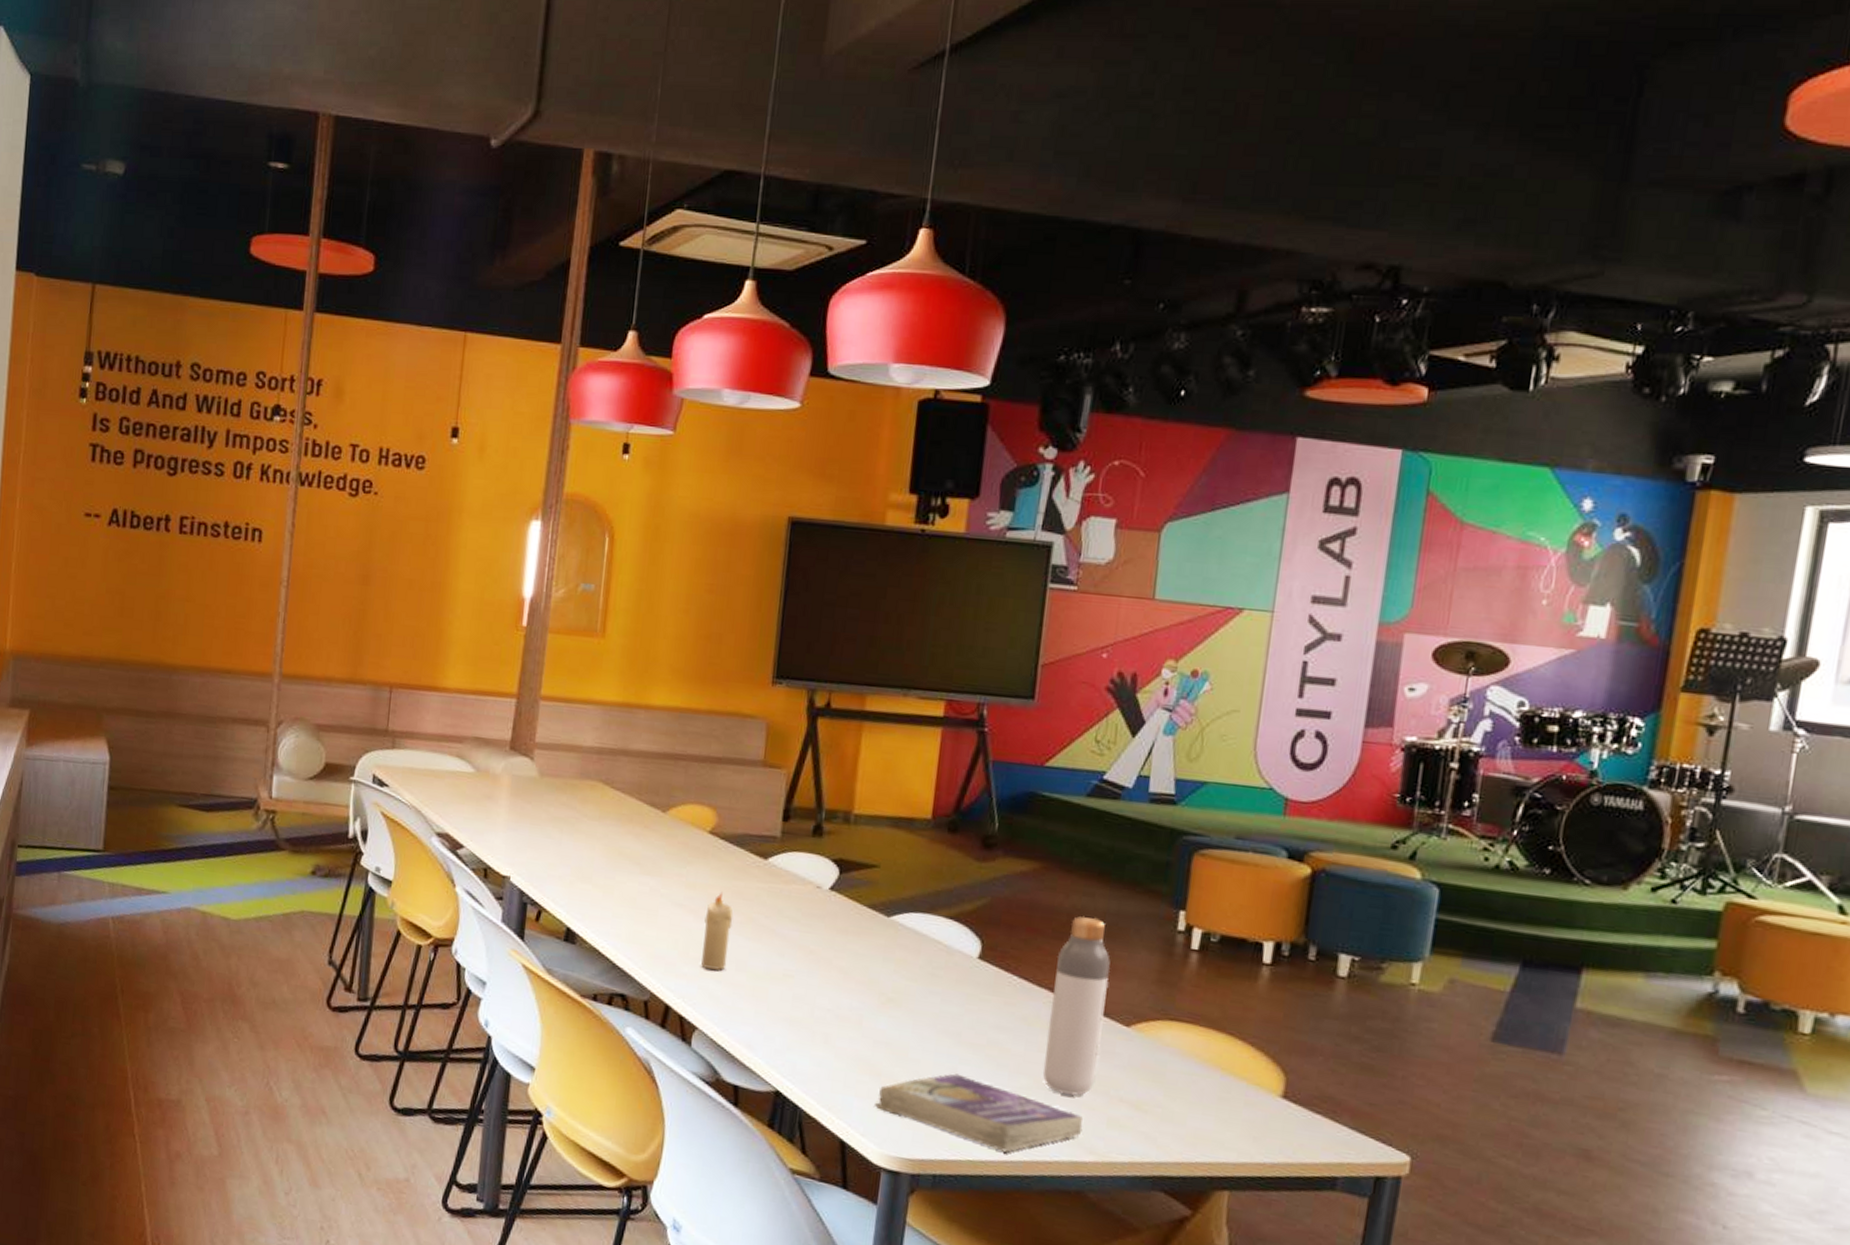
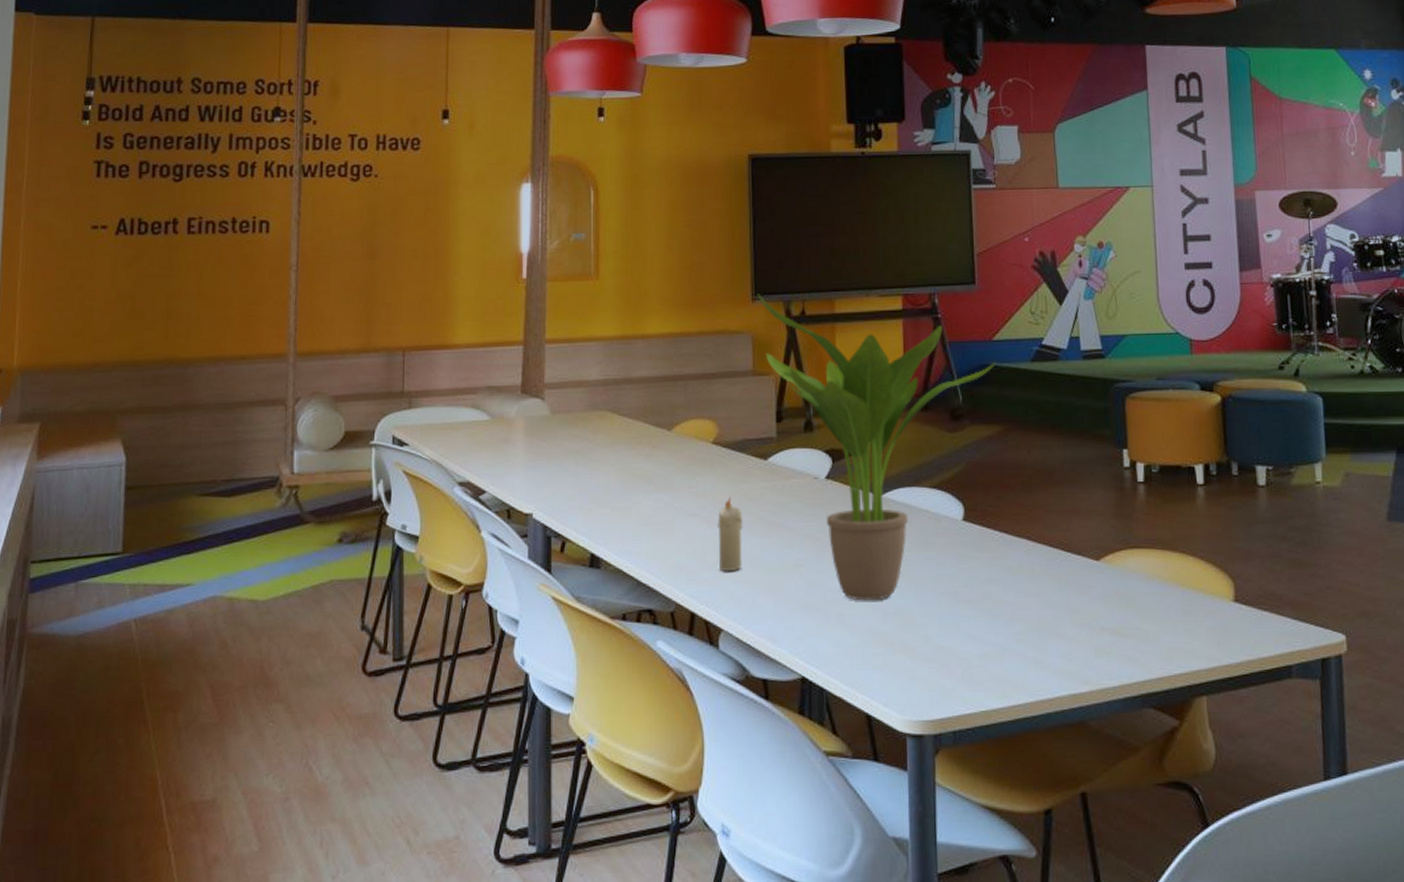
potted plant: none [778,677,1046,1027] -> present [757,294,997,601]
book: present [875,1073,1083,1152] -> none [892,631,1075,697]
bottle: present [1043,916,1111,1096] -> none [1029,467,1079,632]

